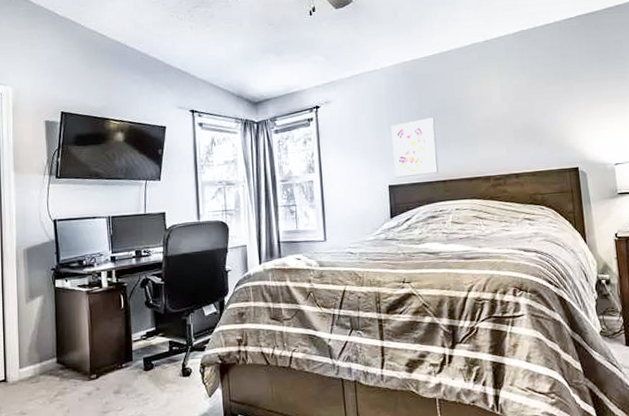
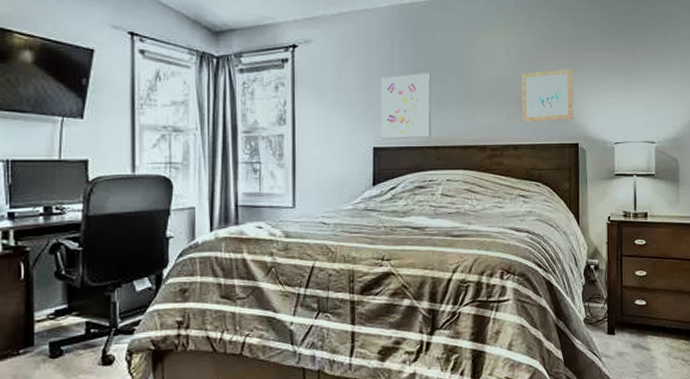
wall art: none [517,100,571,152] -> present [521,69,574,122]

